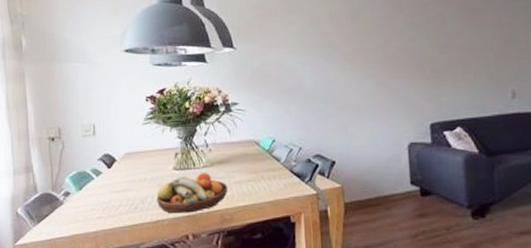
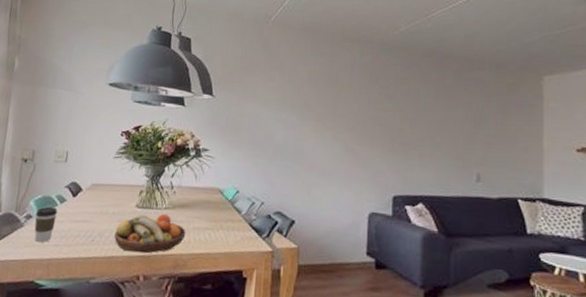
coffee cup: none [73,181,96,218] -> present [34,207,58,243]

